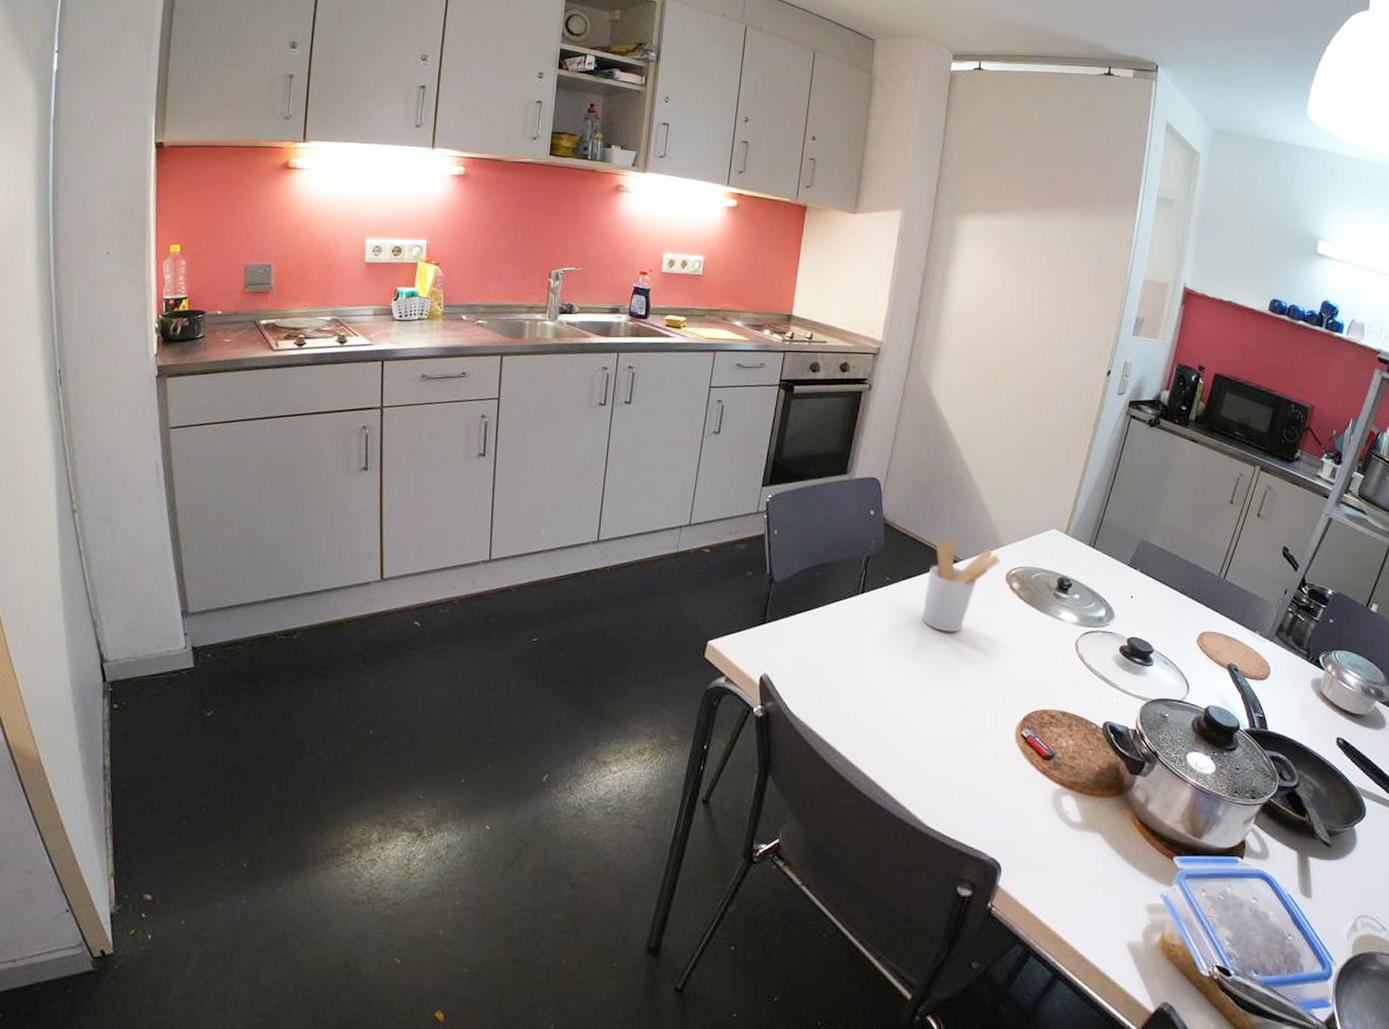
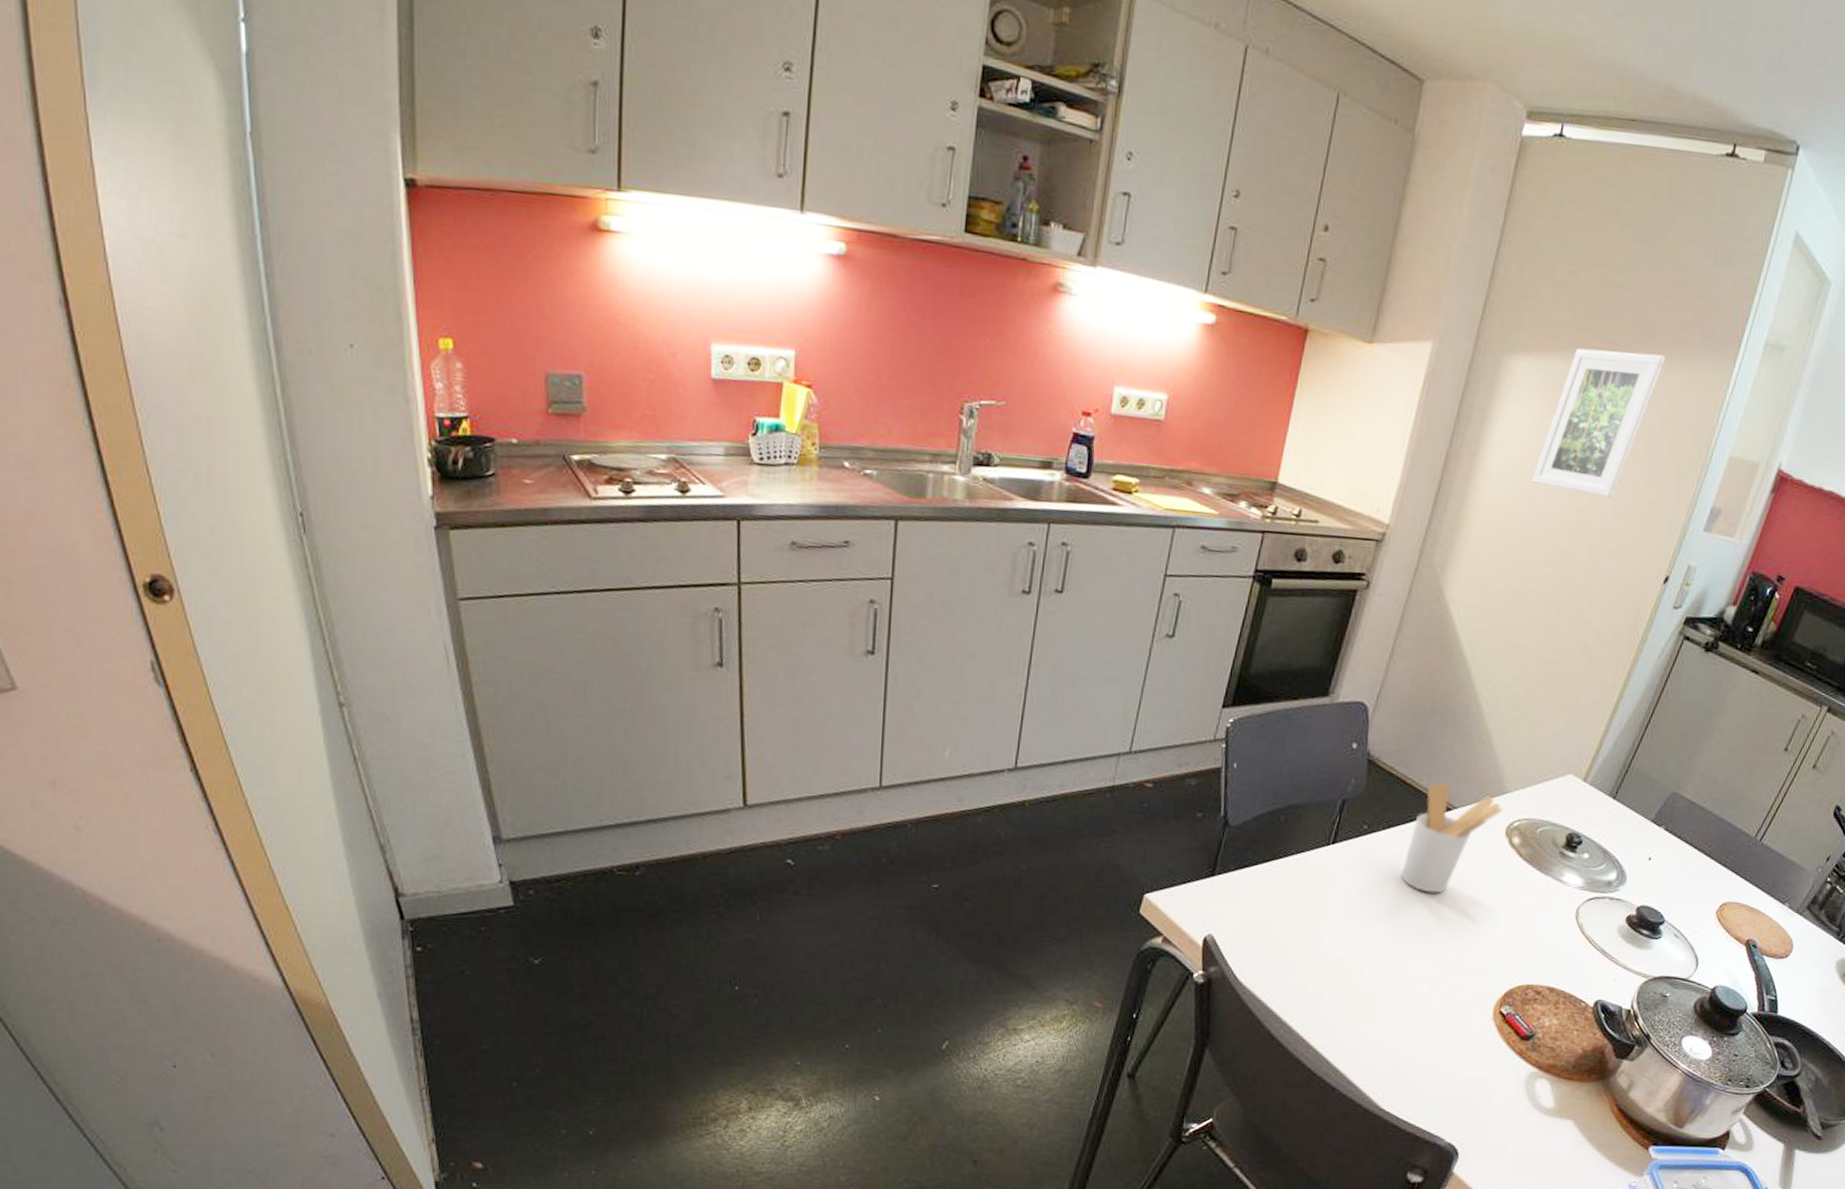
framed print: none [990,209,1082,314] -> present [1531,348,1666,497]

